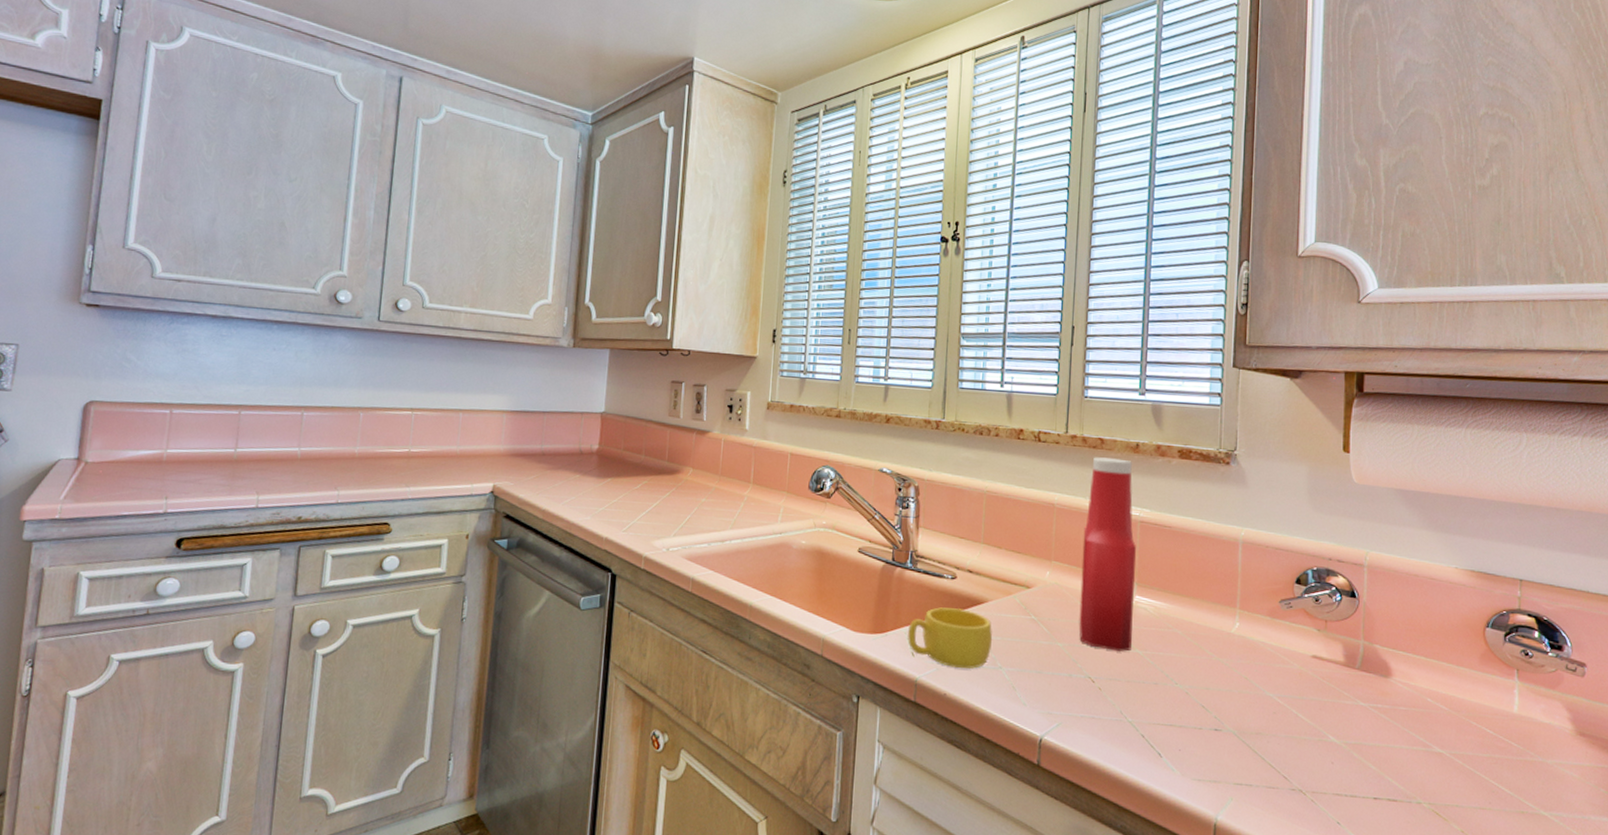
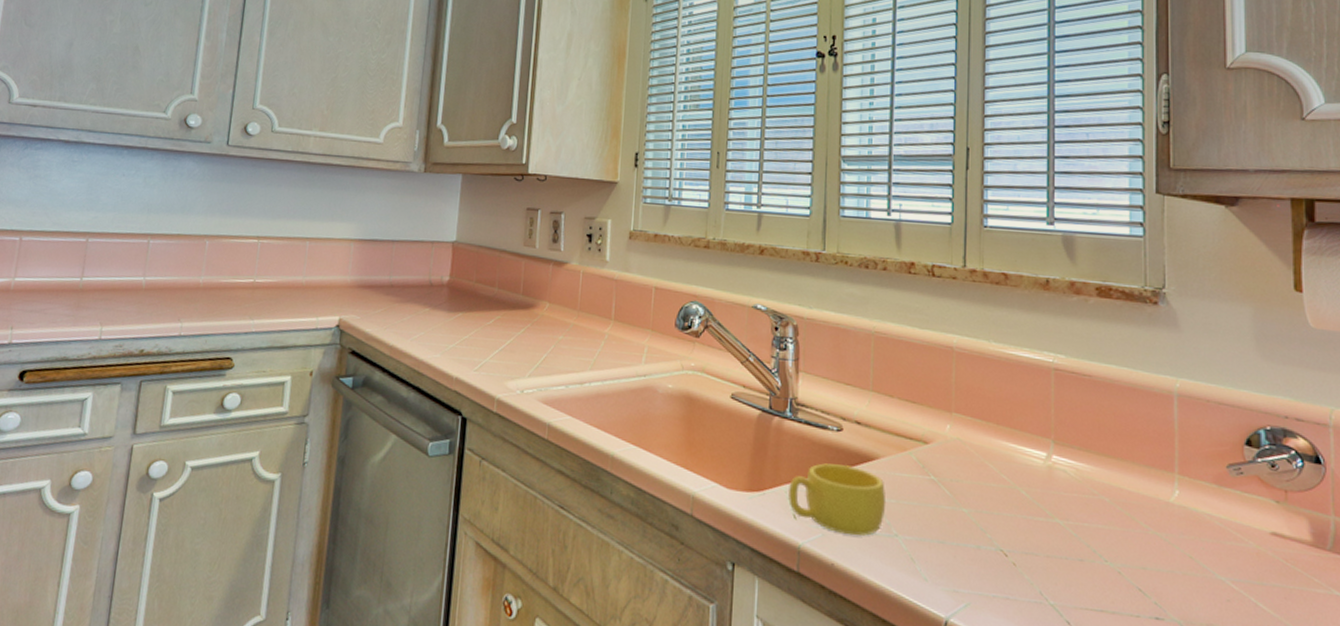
ketchup bottle: present [1079,457,1136,652] -> none [986,294,1050,521]

